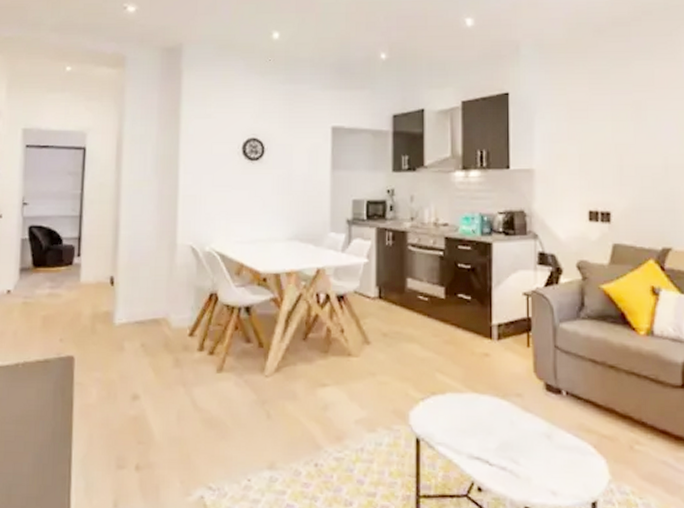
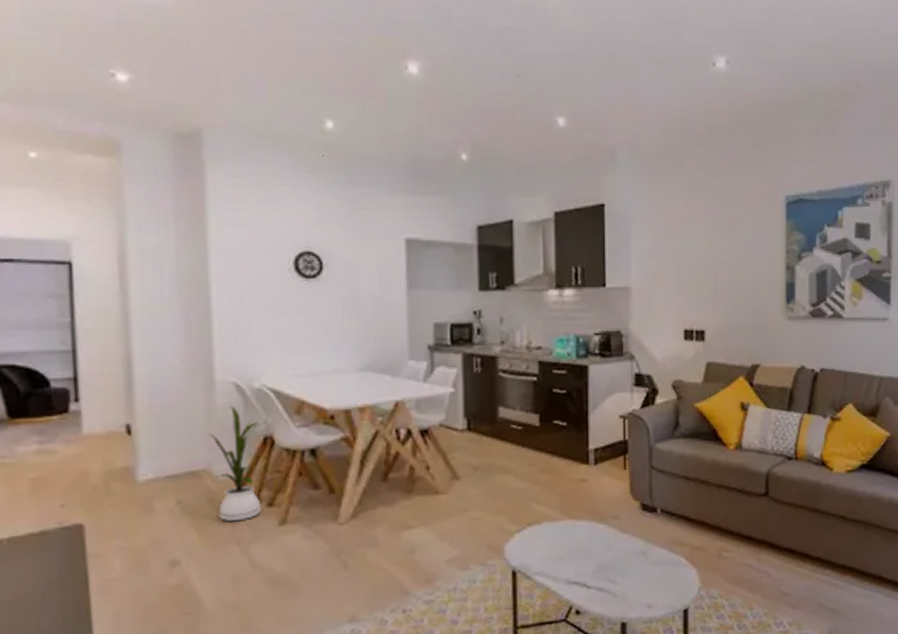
house plant: none [169,266,211,366] -> present [208,406,265,522]

